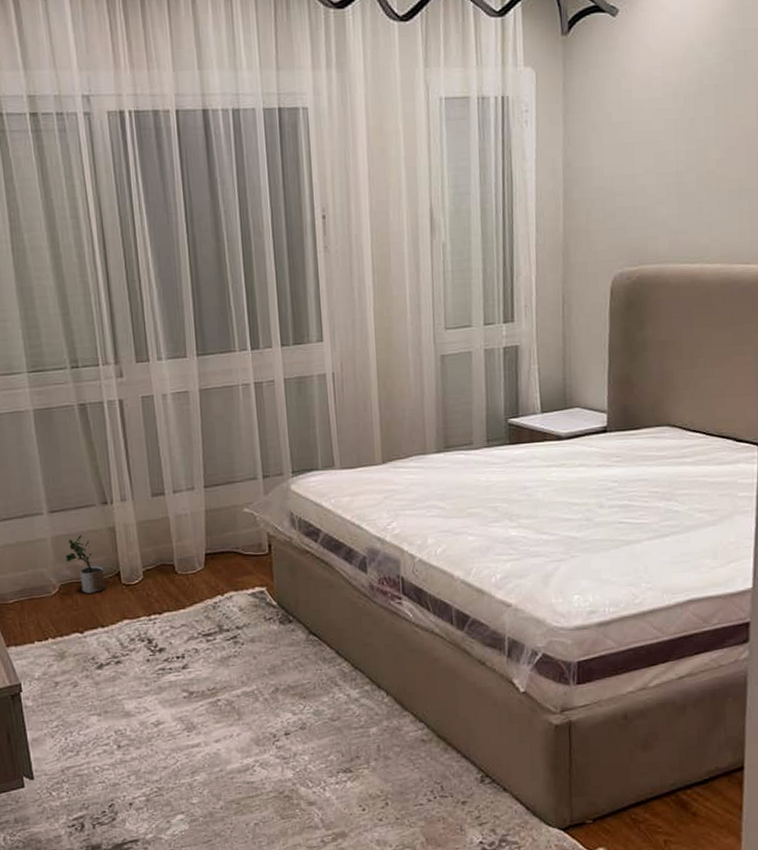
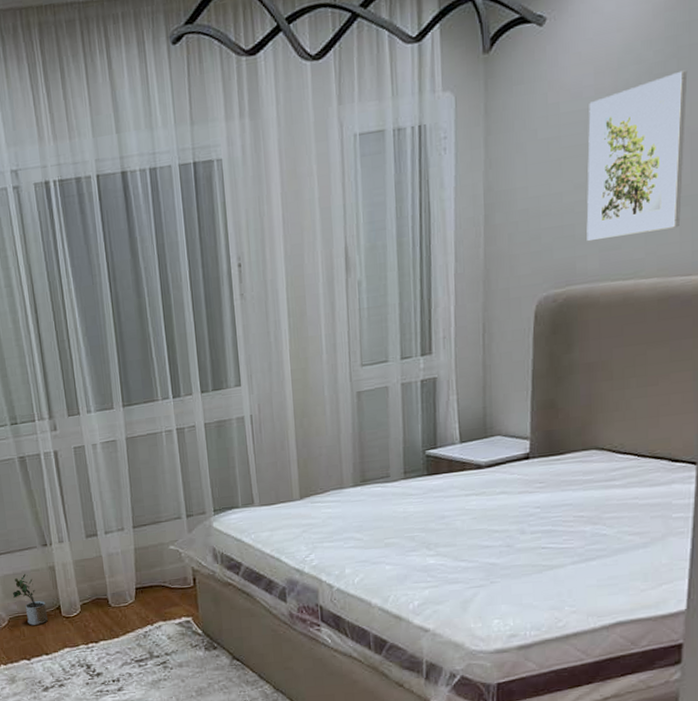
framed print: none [656,73,743,224] -> present [586,70,688,242]

